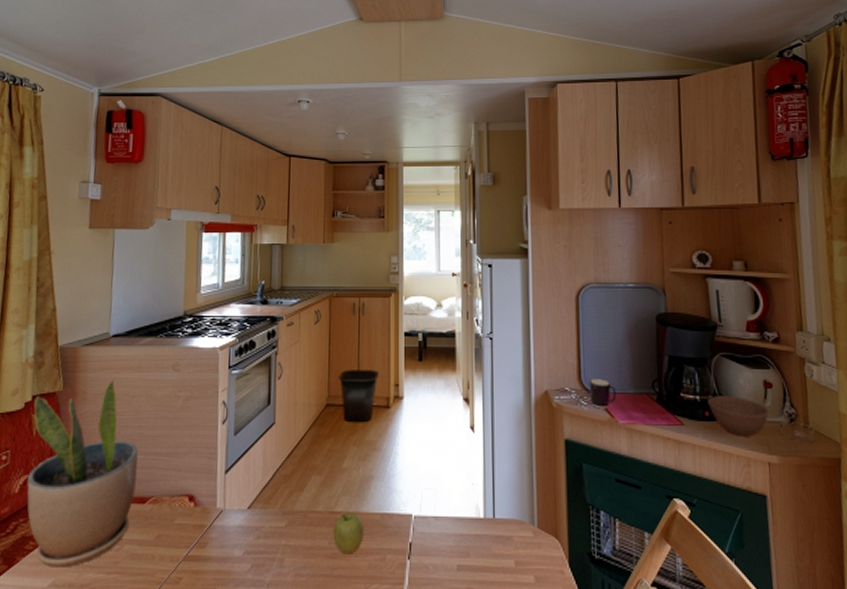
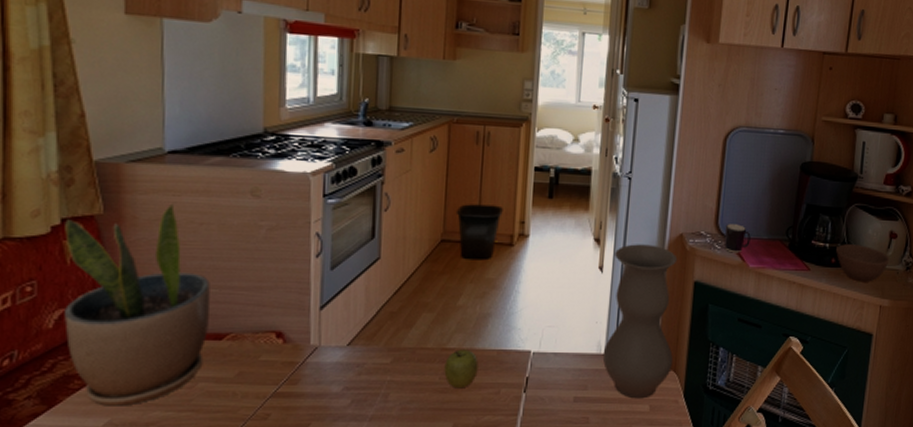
vase: none [481,403,553,568] -> present [602,244,678,399]

